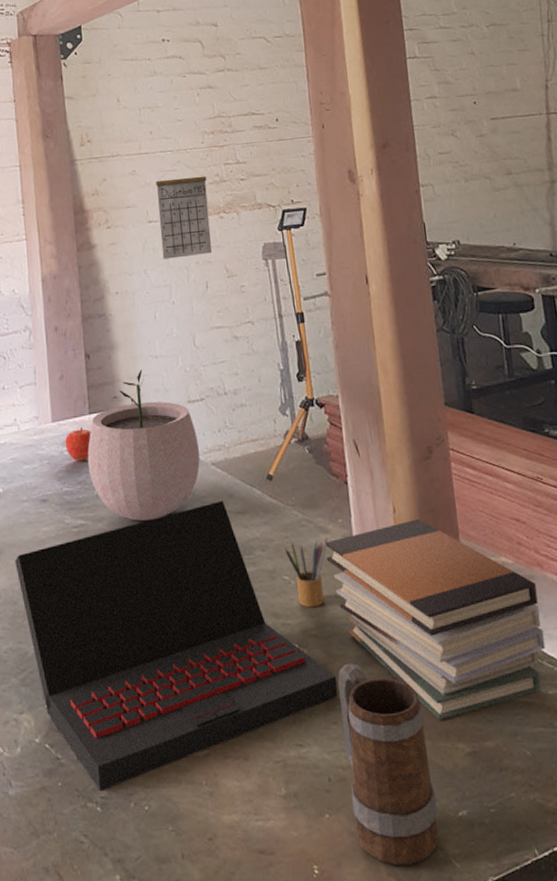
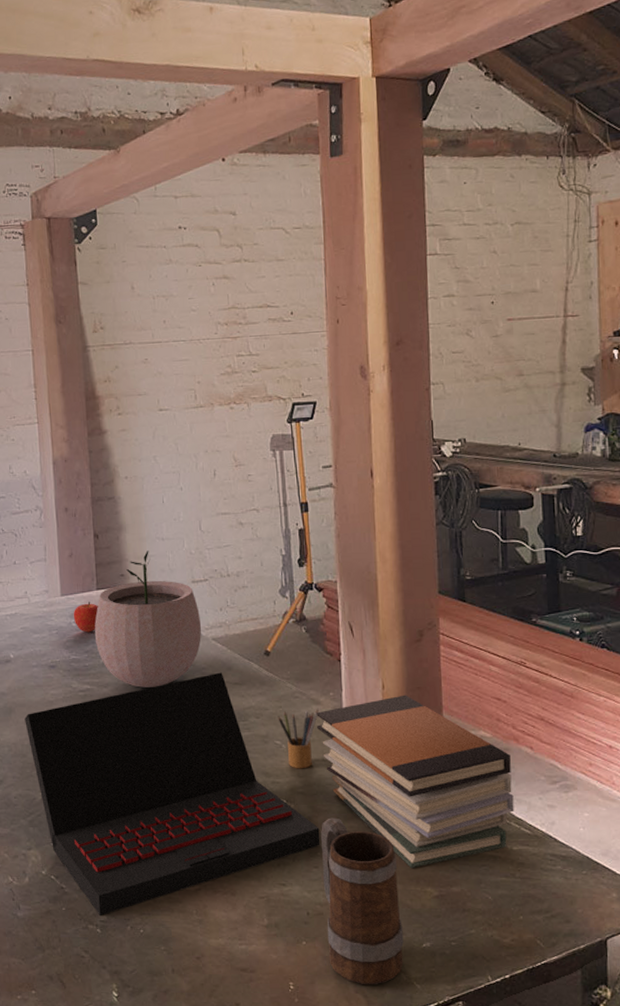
calendar: present [155,161,213,260] -> none [167,351,222,447]

